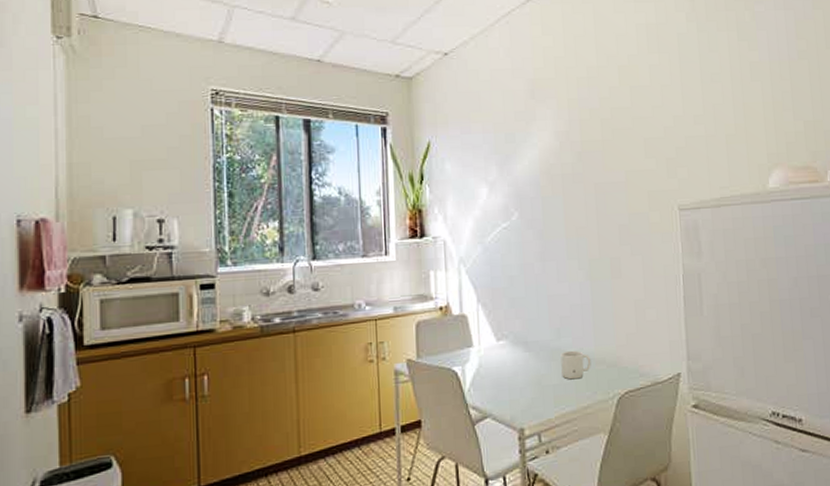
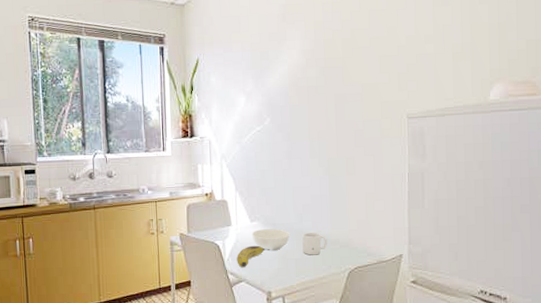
fruit: none [480,370,521,399] -> present [237,245,270,267]
bowl: none [498,348,546,377] -> present [251,229,290,251]

